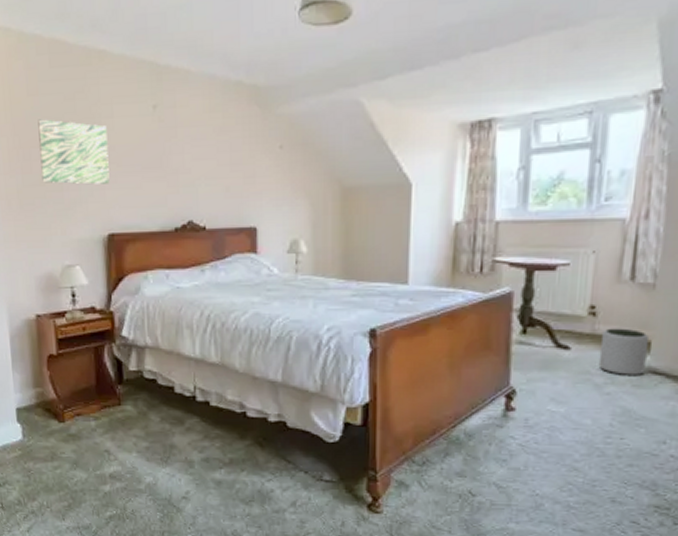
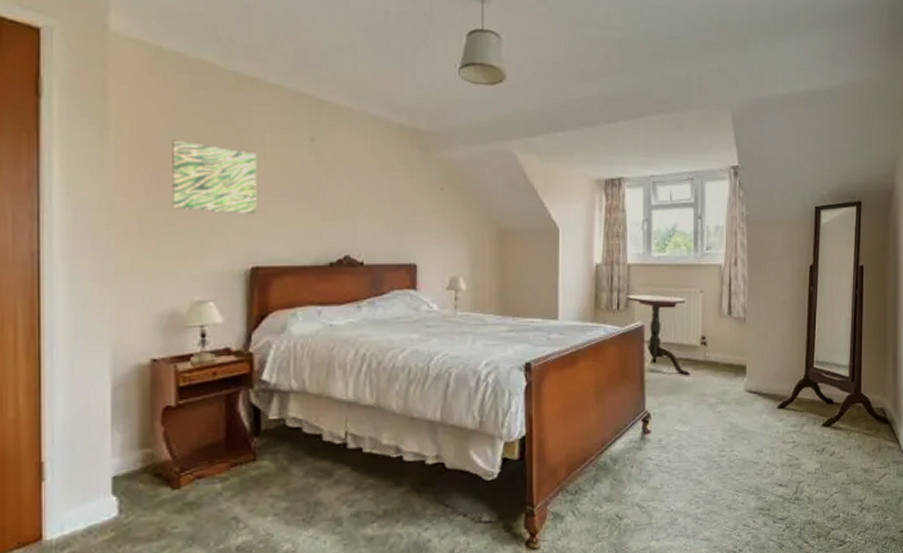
plant pot: present [598,328,650,375] -> none [711,355,745,395]

